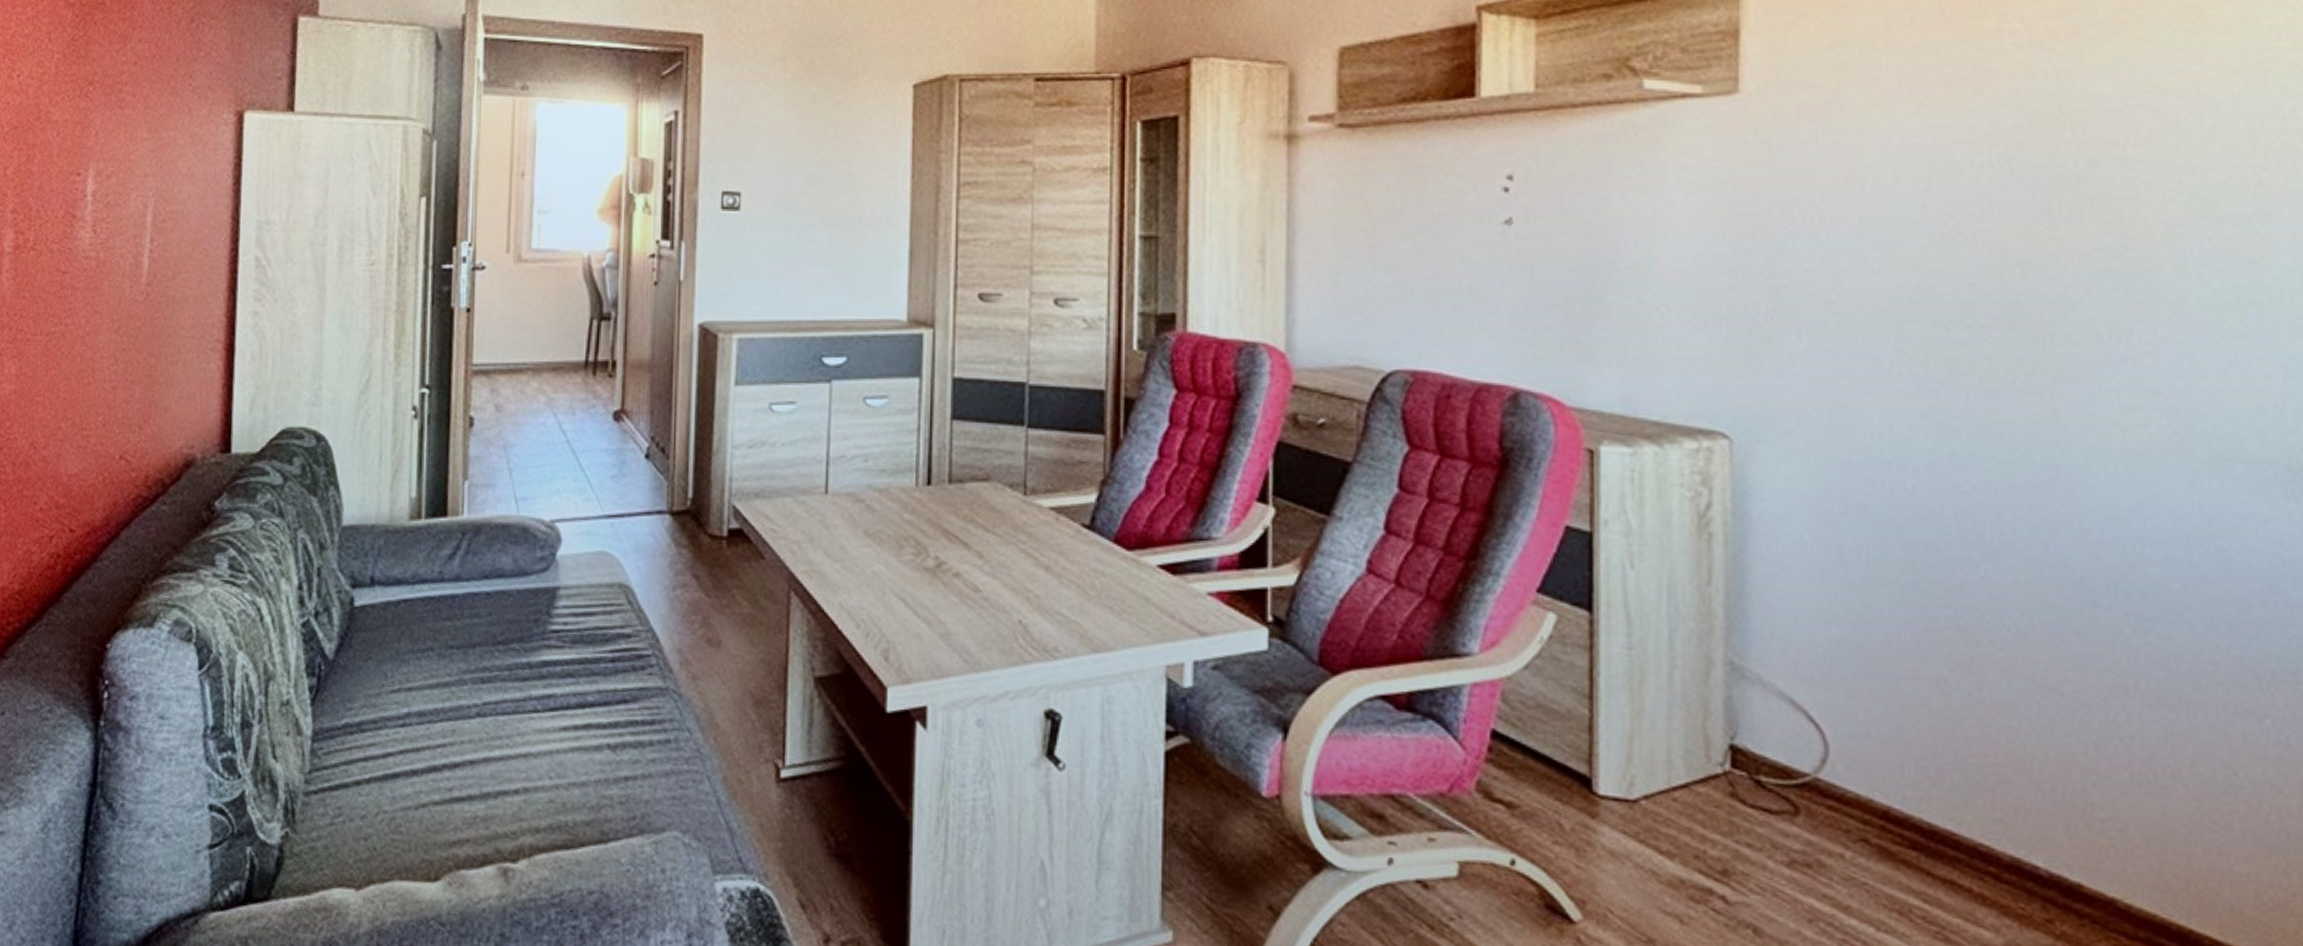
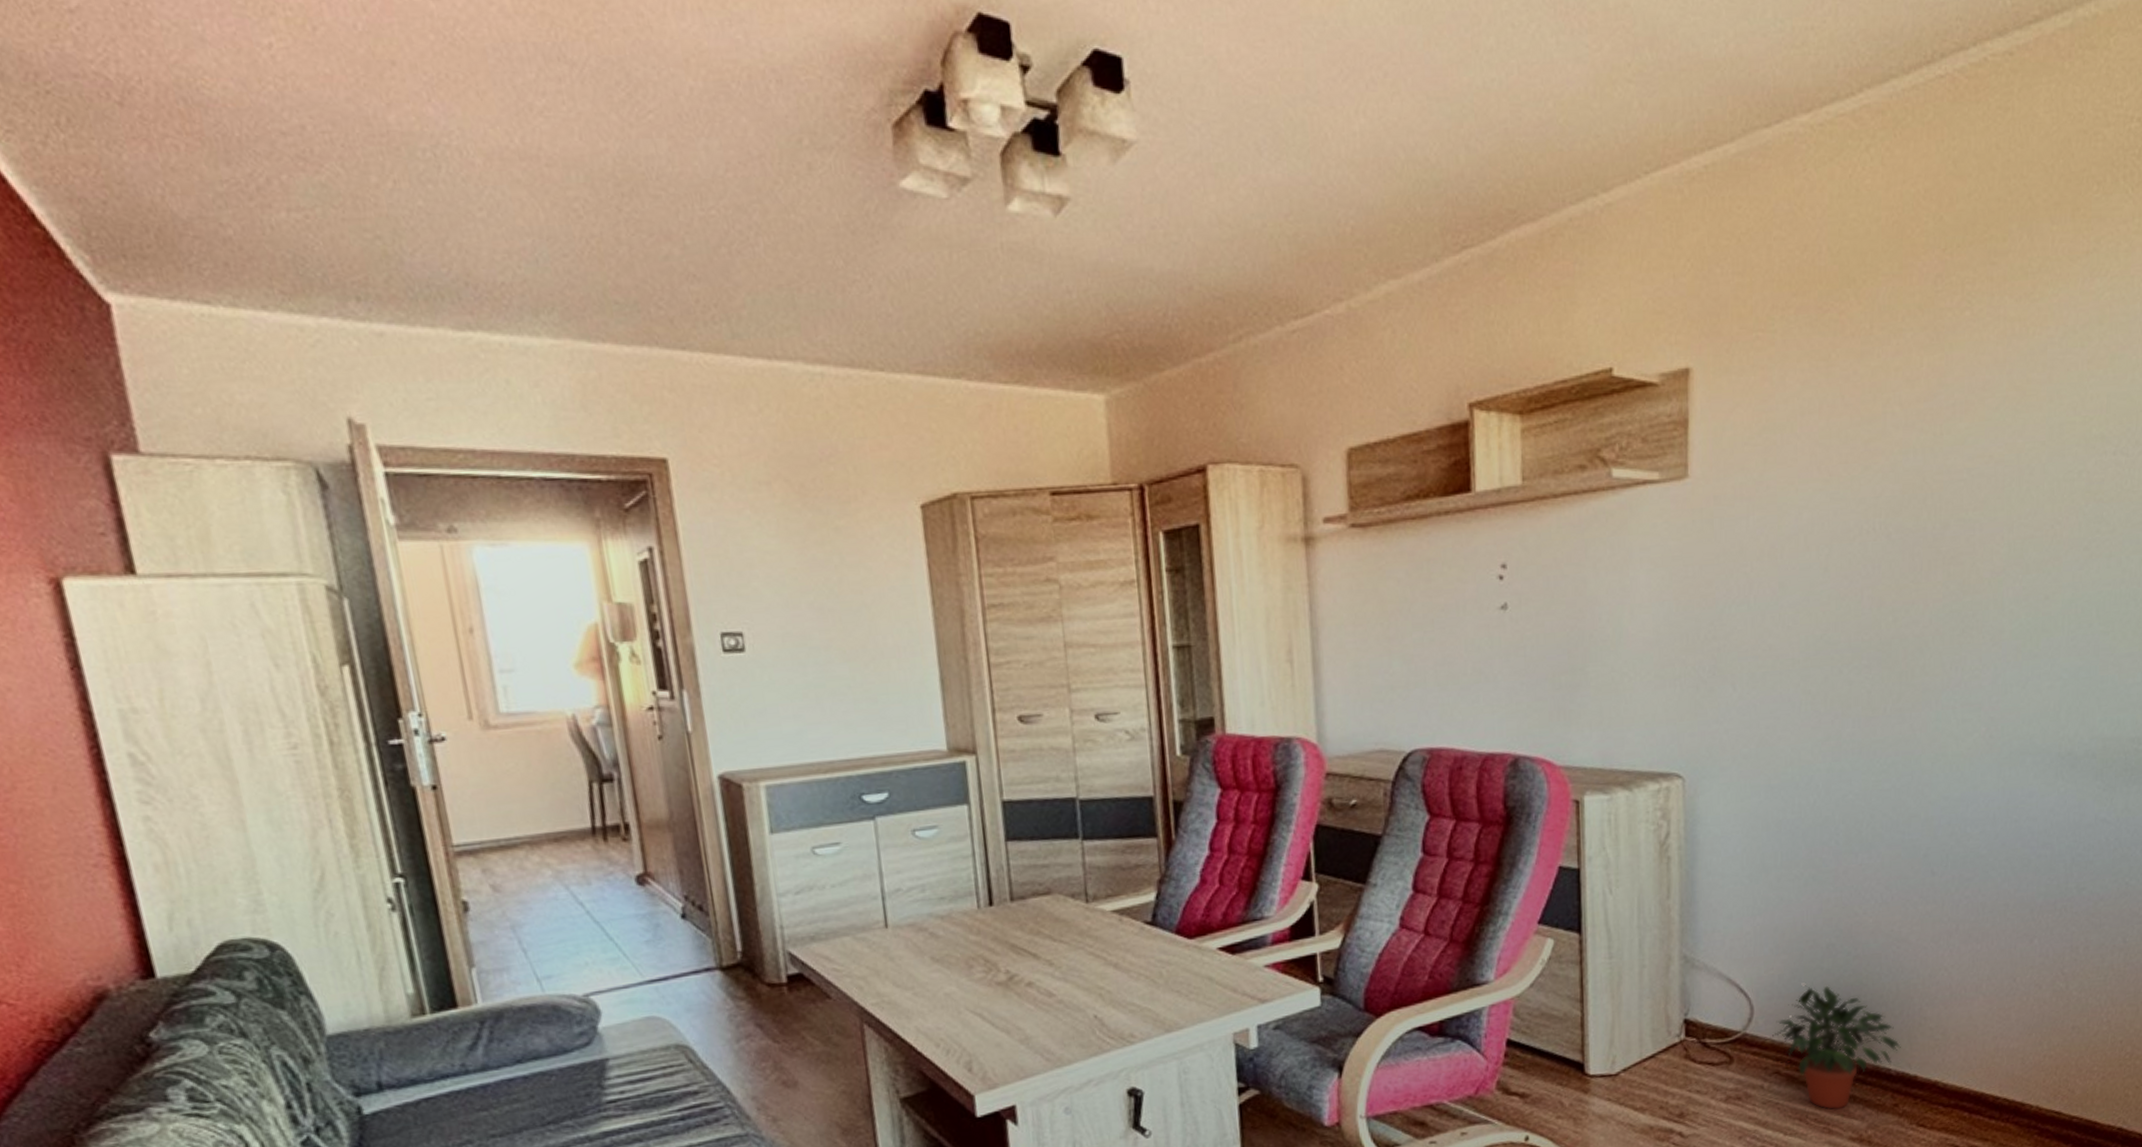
potted plant: none [1853,727,2055,911] -> present [1770,985,1901,1110]

